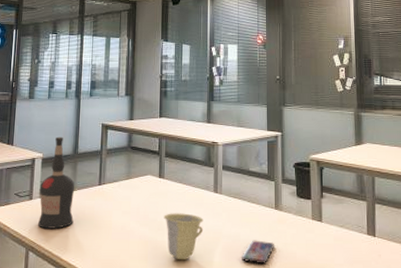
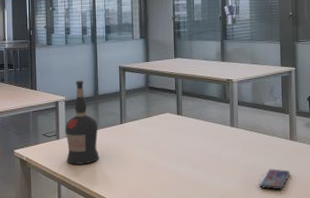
cup: present [164,213,204,259] -> none [184,146,222,188]

